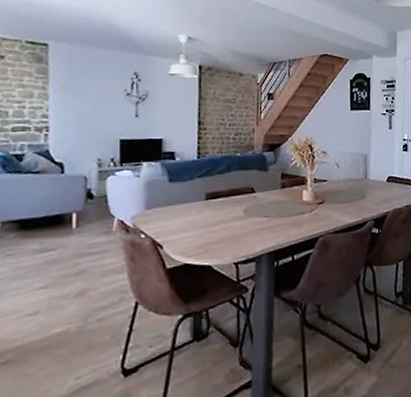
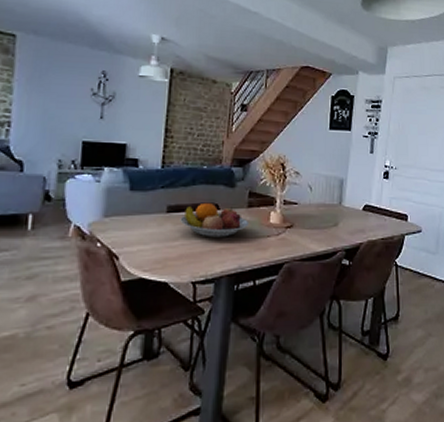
fruit bowl: none [218,187,284,220] -> present [180,202,250,237]

